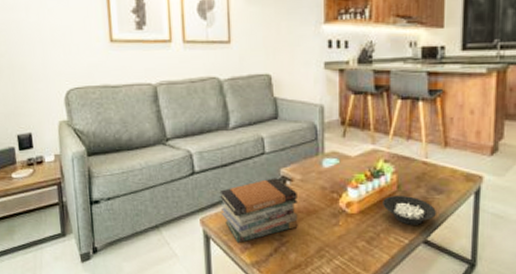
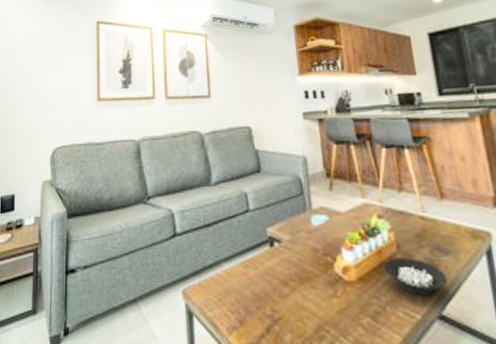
book stack: present [219,178,298,243] -> none [203,239,291,321]

